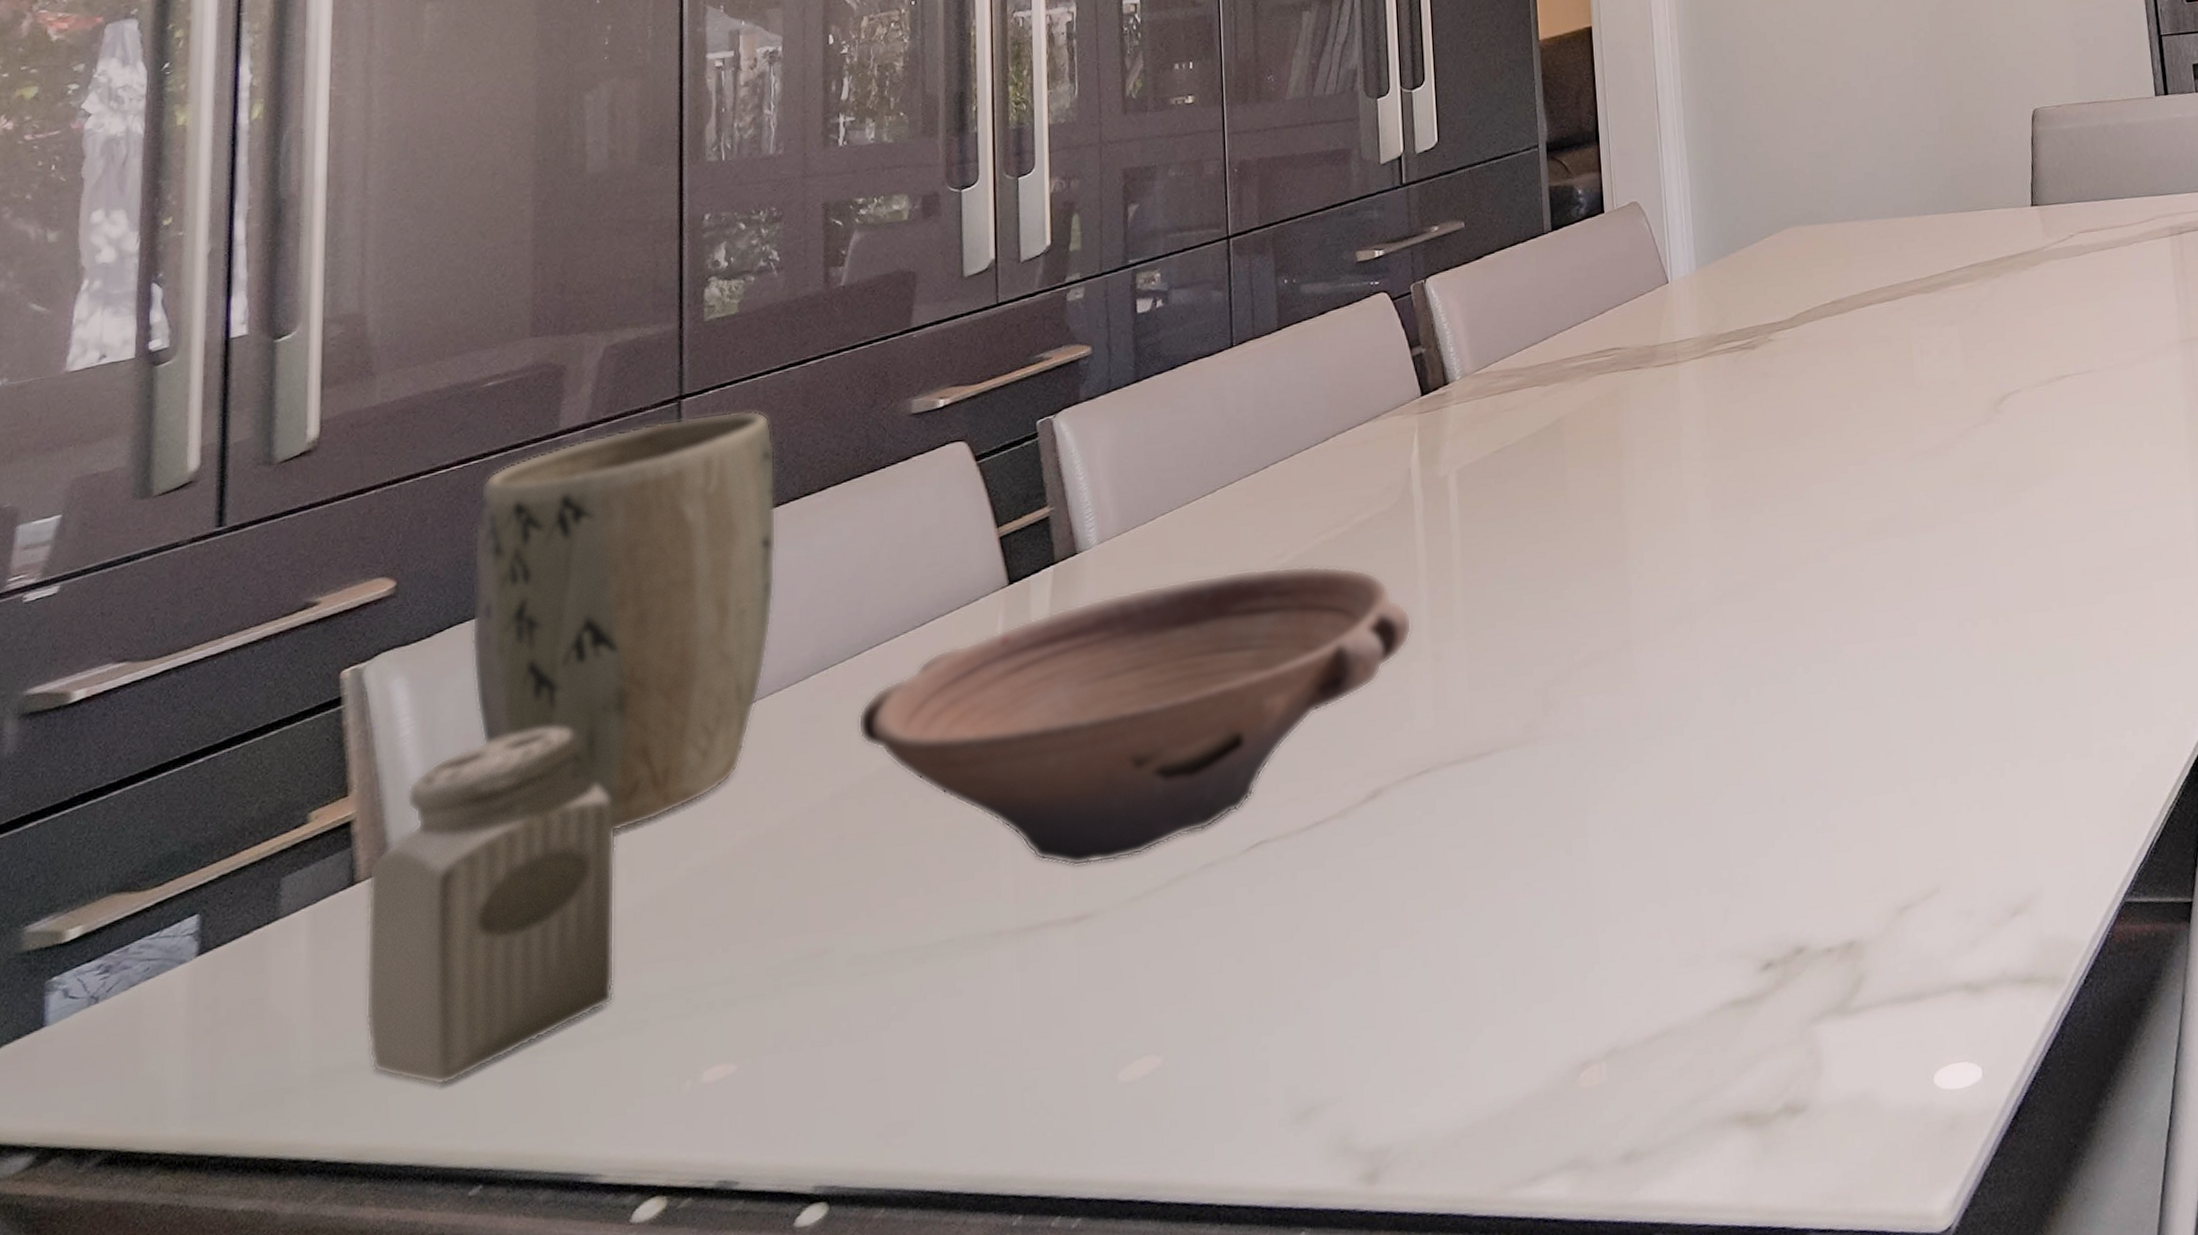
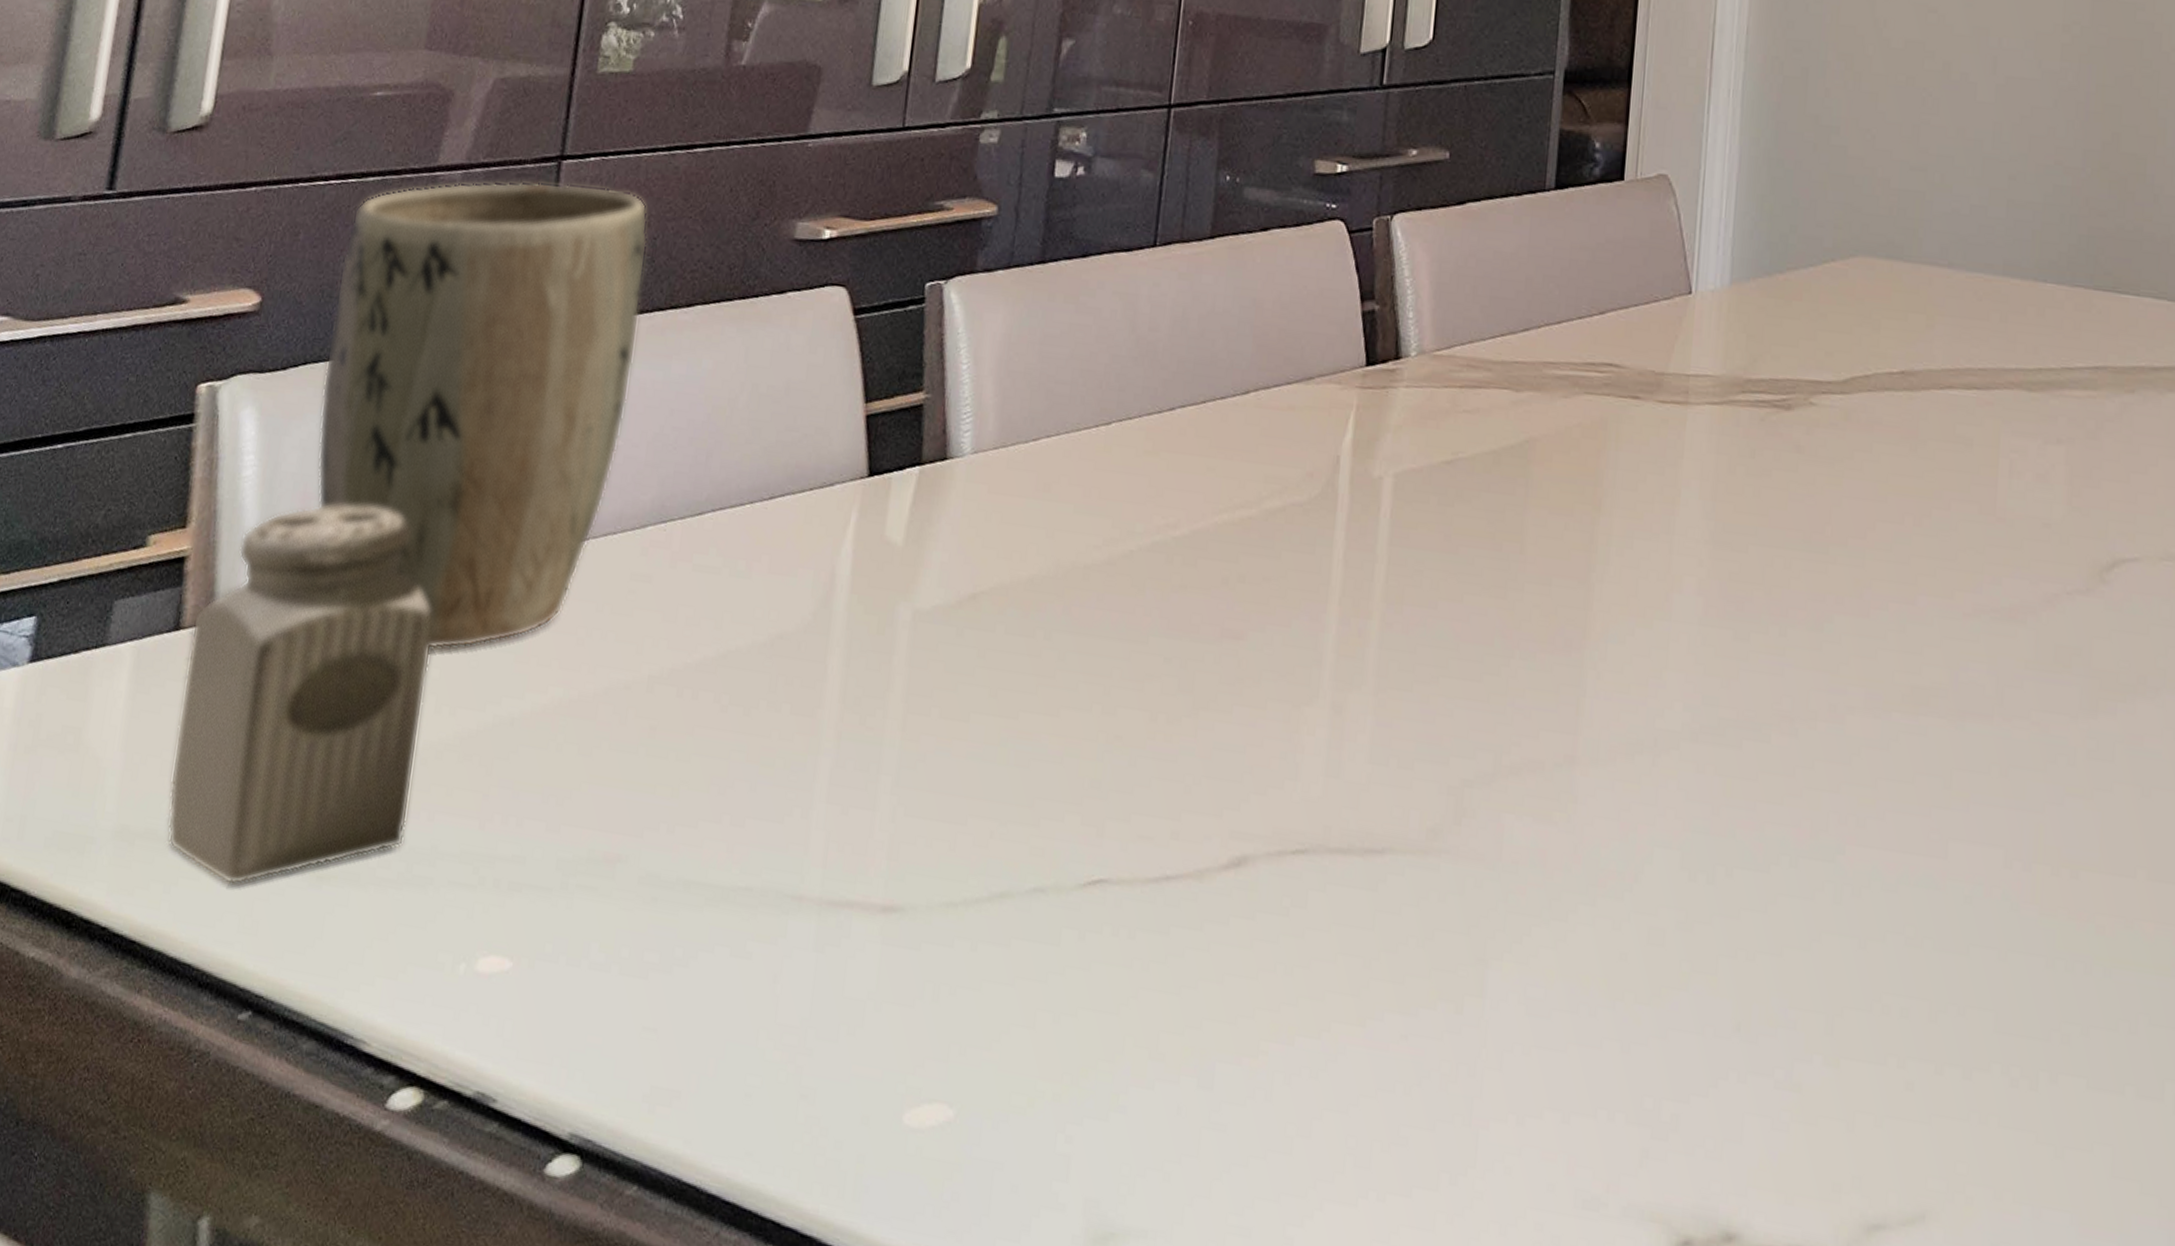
bowl: present [858,565,1412,867] -> none [687,521,1314,853]

